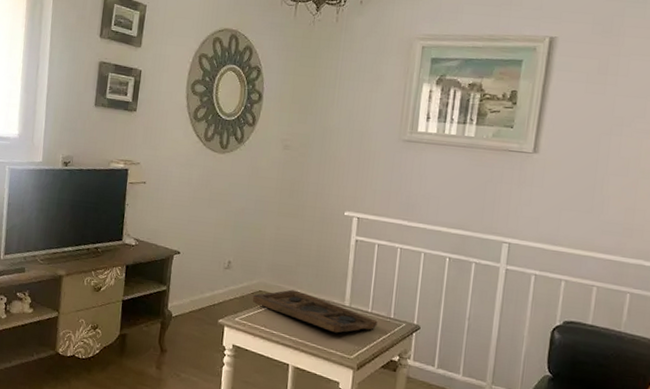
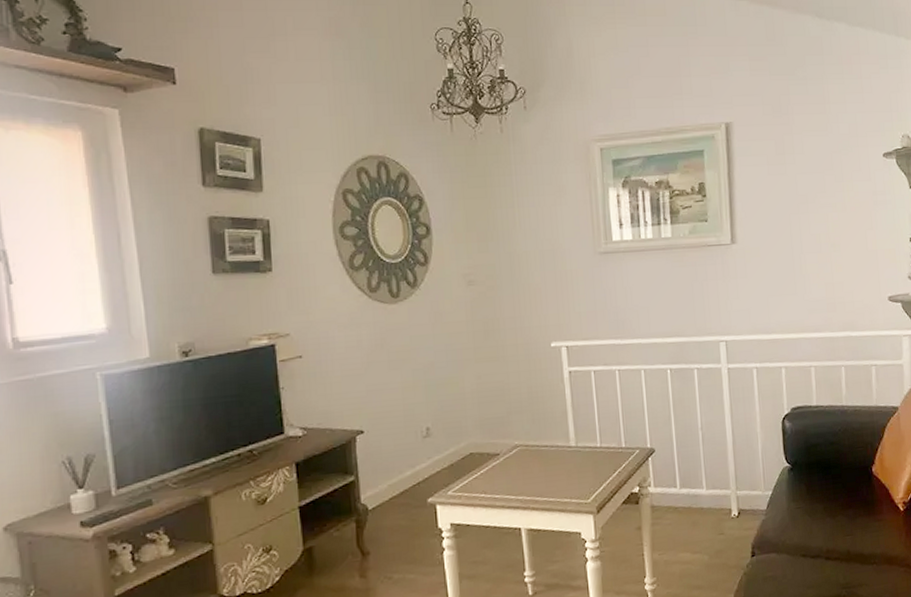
decorative tray: present [252,289,378,333] -> none [463,442,610,480]

